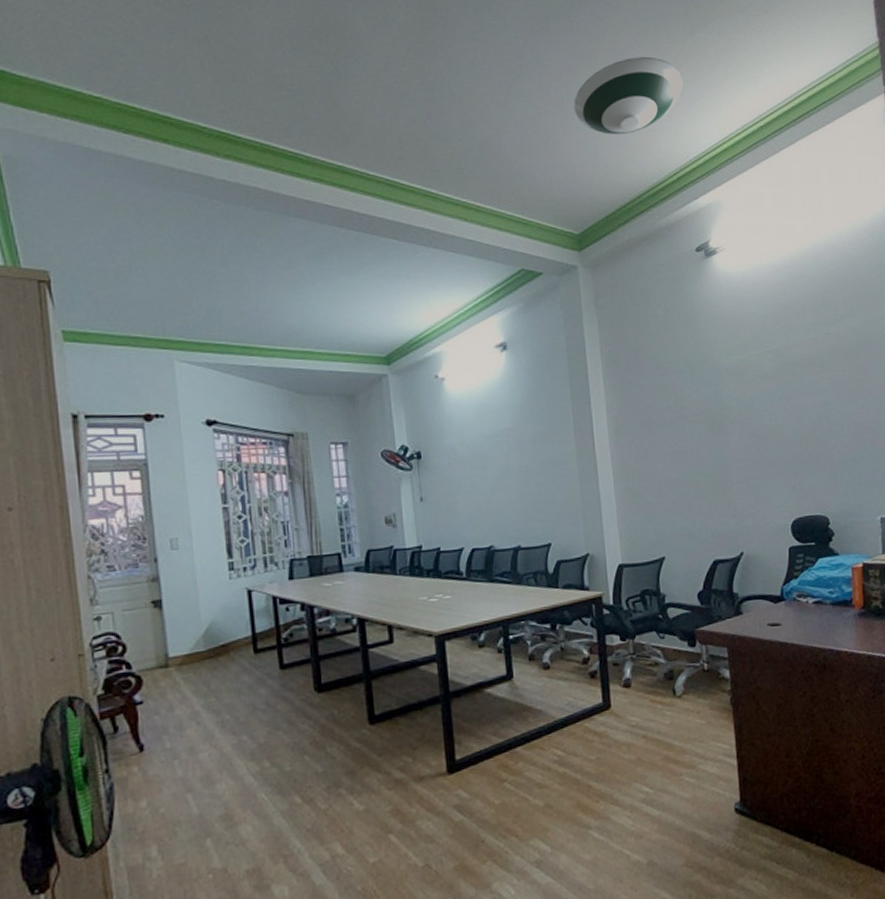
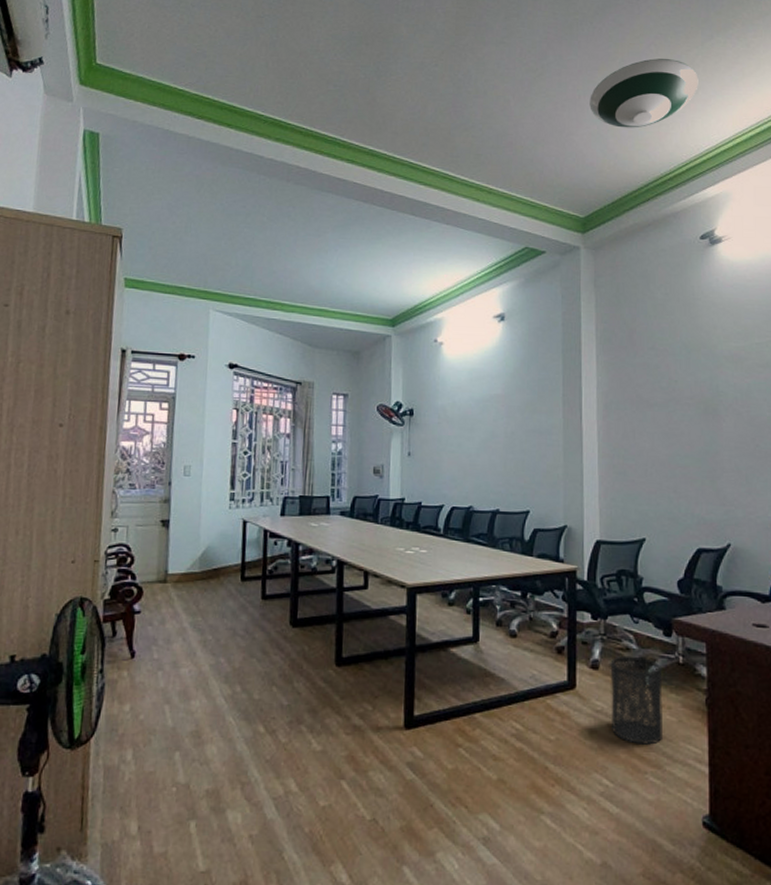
trash can: none [640,669,695,751] -> present [608,655,664,746]

